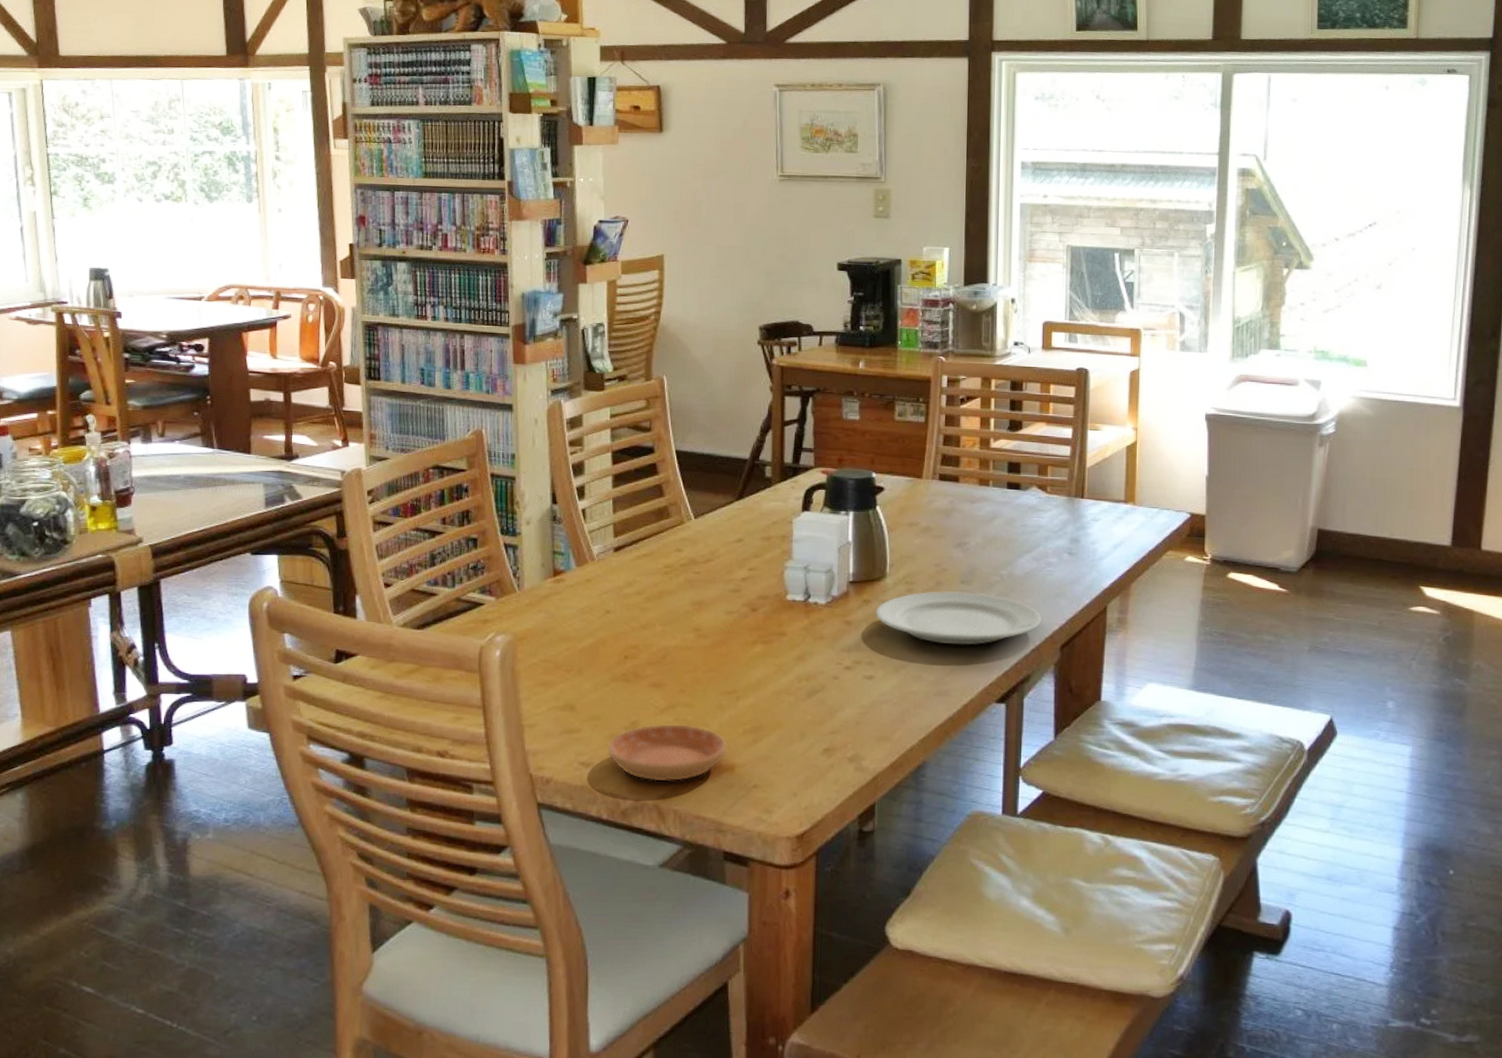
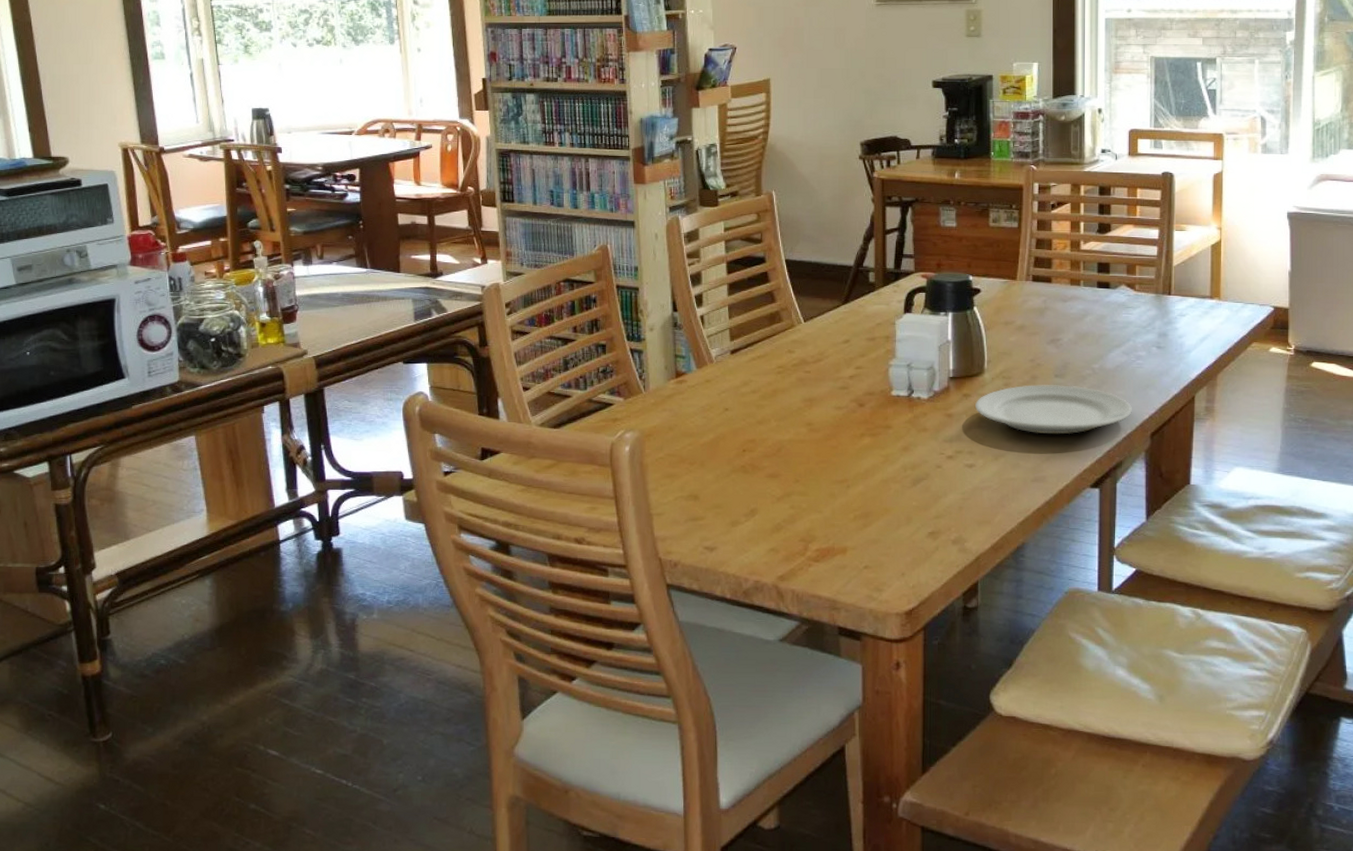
saucer: present [606,723,727,782] -> none [728,510,839,564]

